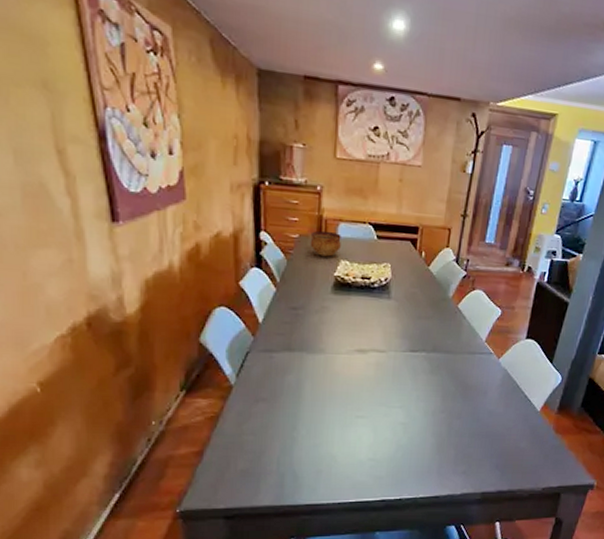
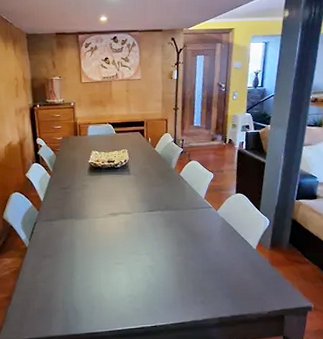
bowl: present [310,230,341,257] -> none [70,132,91,150]

